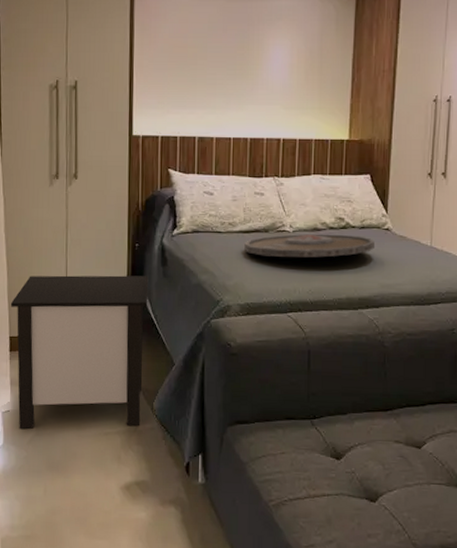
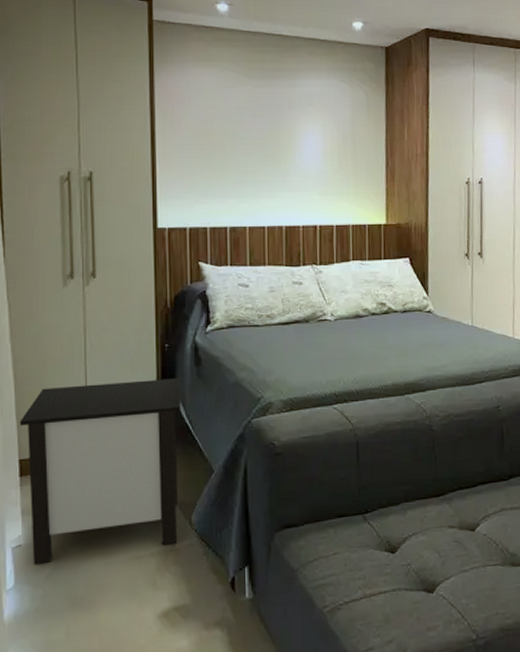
serving tray: present [244,233,374,258] -> none [284,319,417,348]

